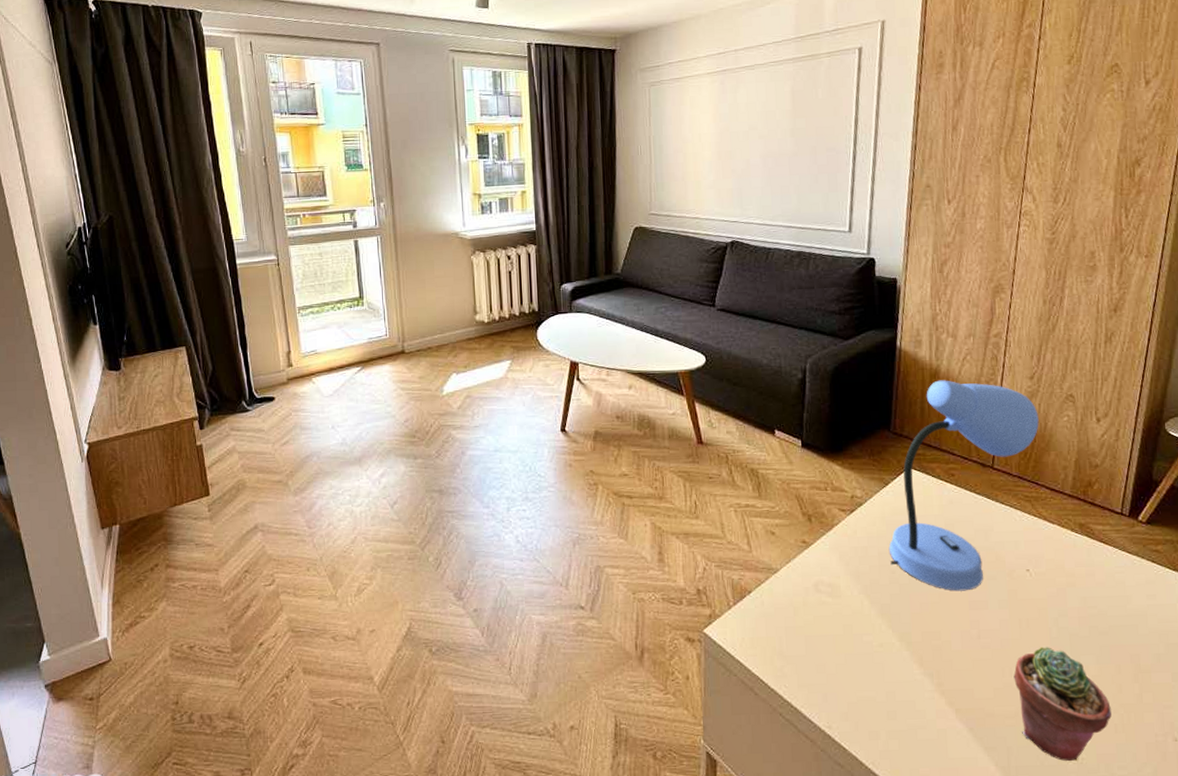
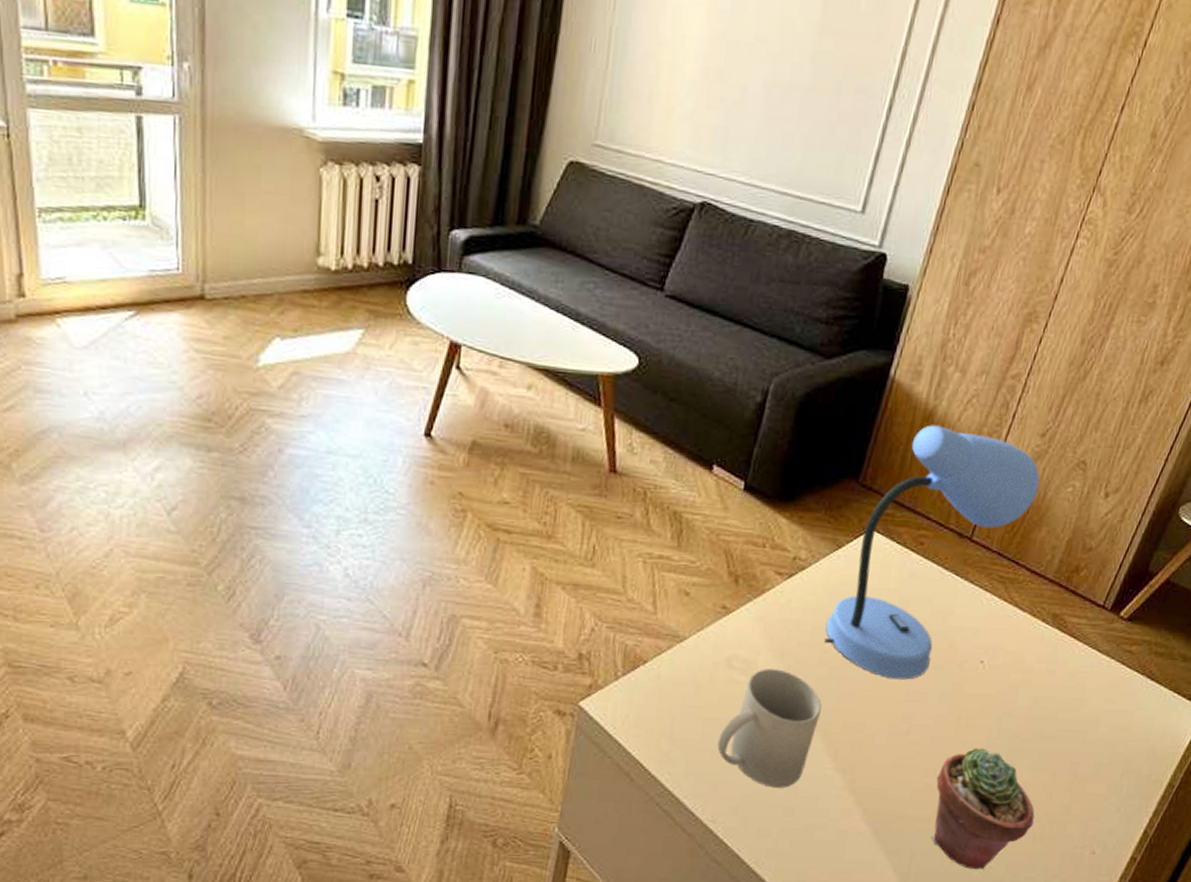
mug: none [820,590,900,694] -> present [717,669,822,788]

